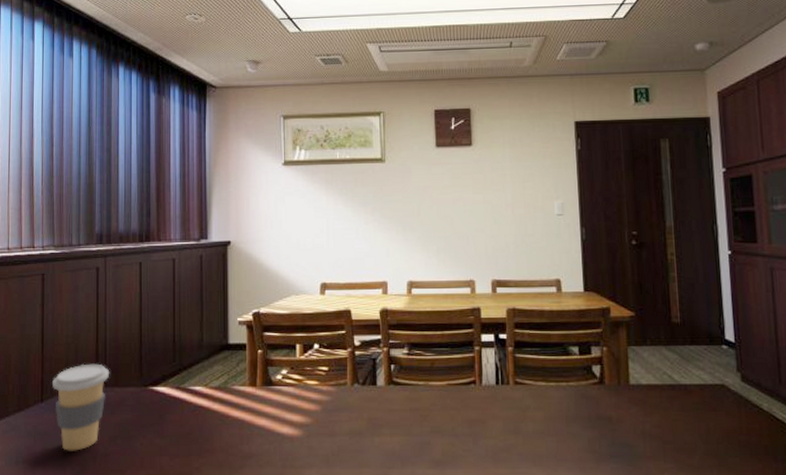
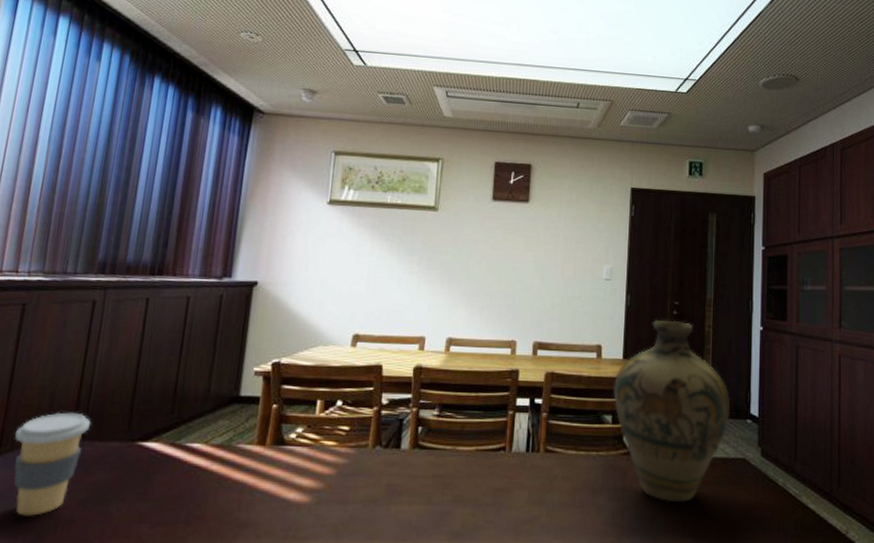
jug: none [577,250,703,430] -> present [613,319,730,503]

